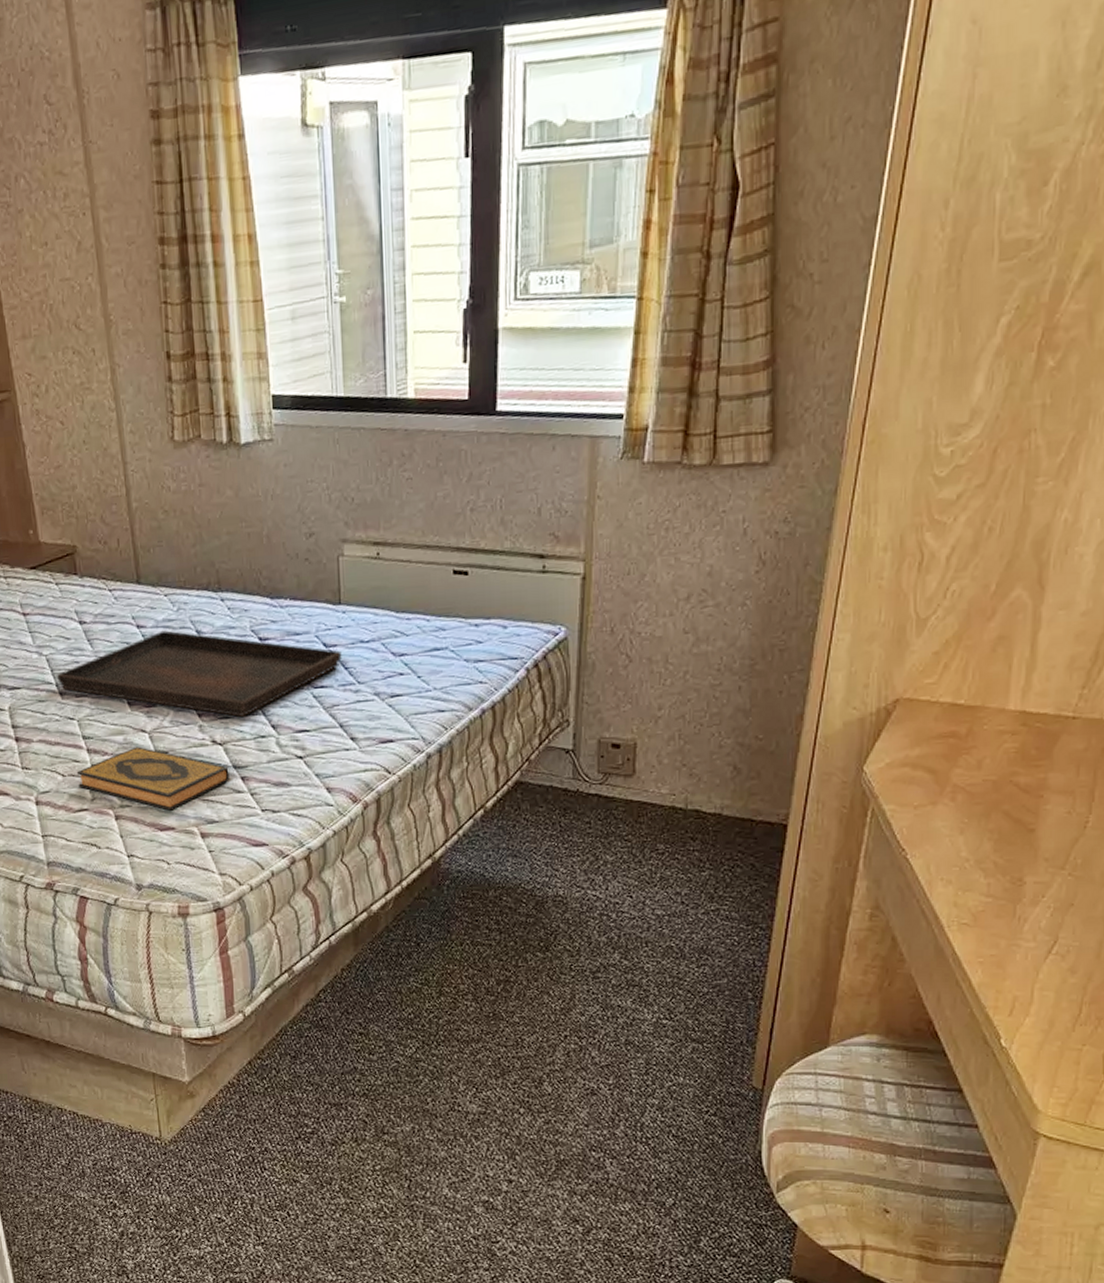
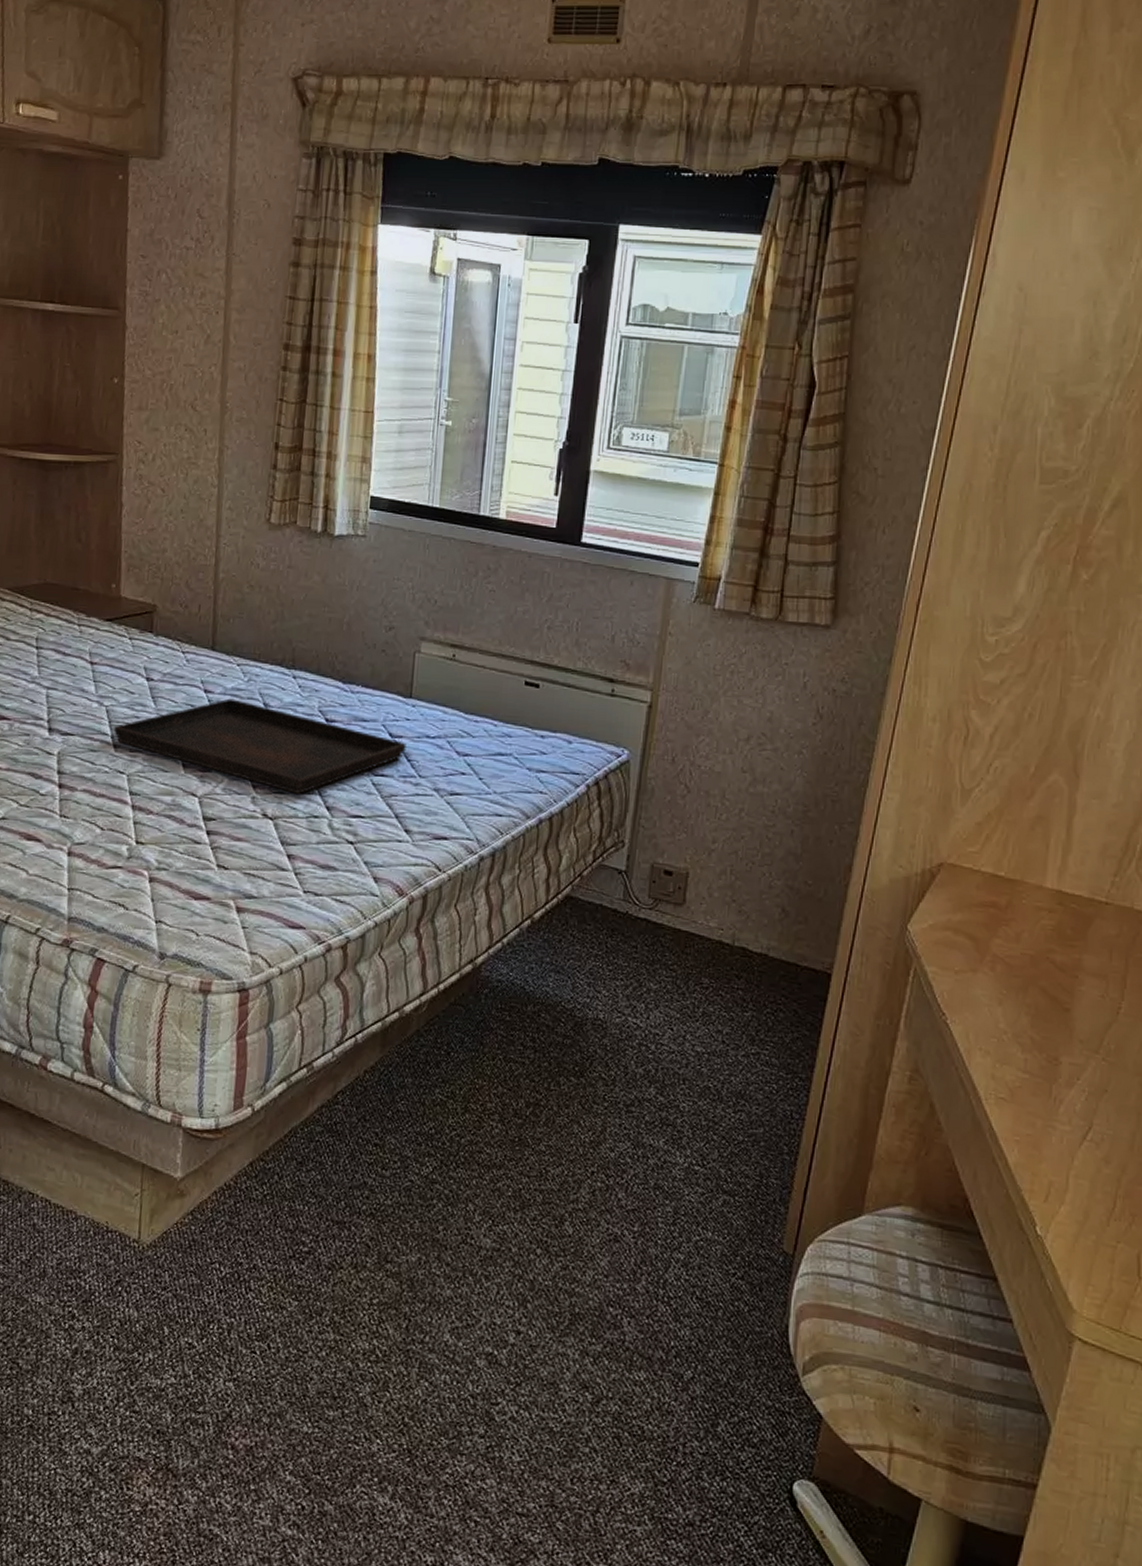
hardback book: present [76,746,229,811] -> none [116,809,276,880]

